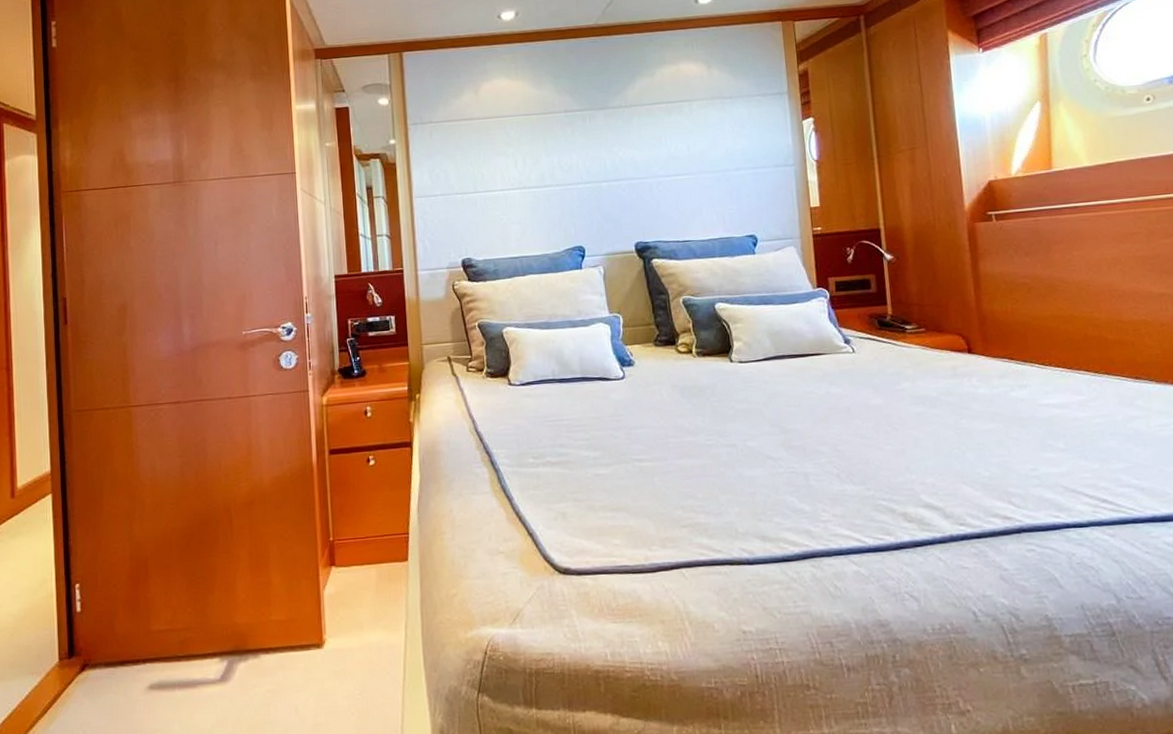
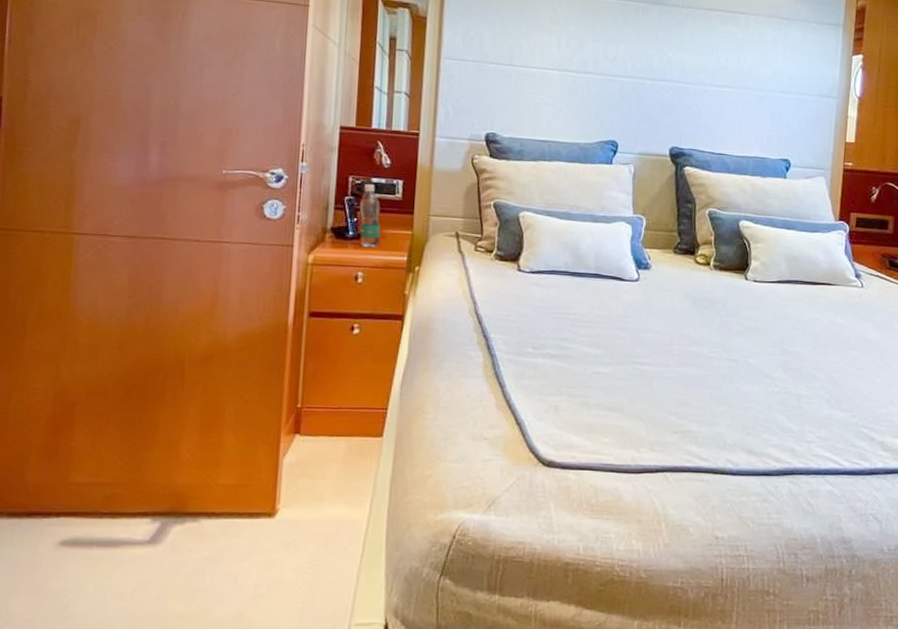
bottle: none [360,323,383,383] -> present [359,183,381,248]

